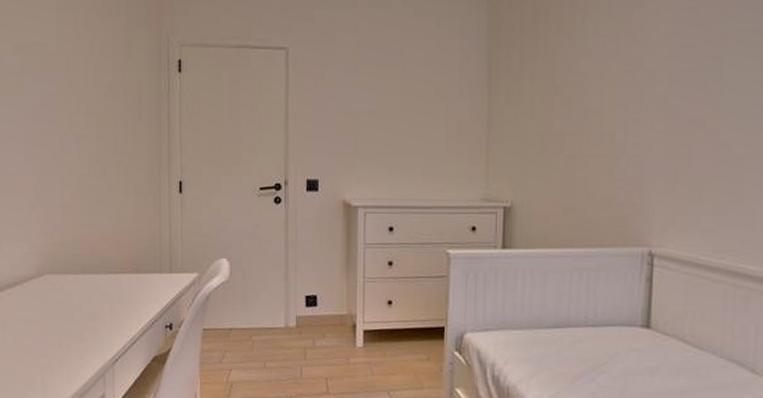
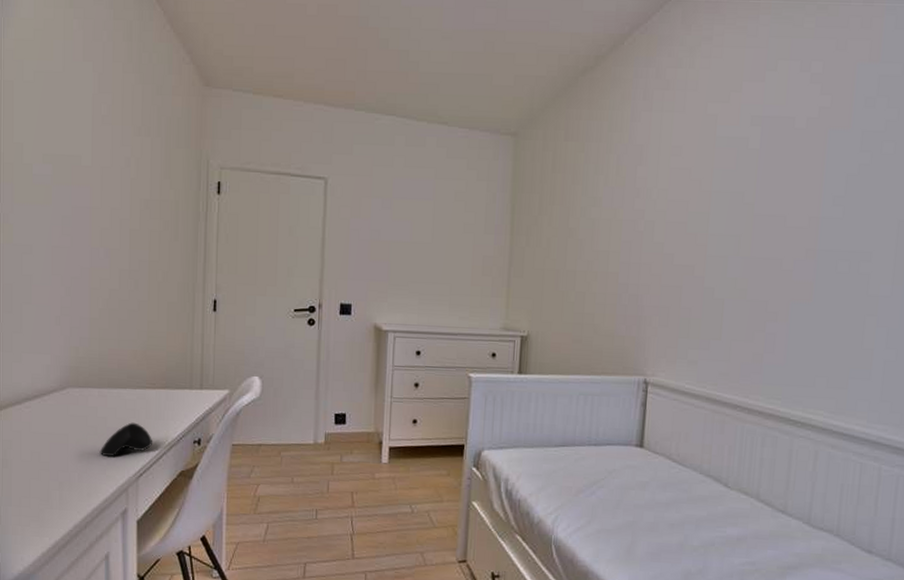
computer mouse: none [77,307,126,342] -> present [99,422,152,457]

